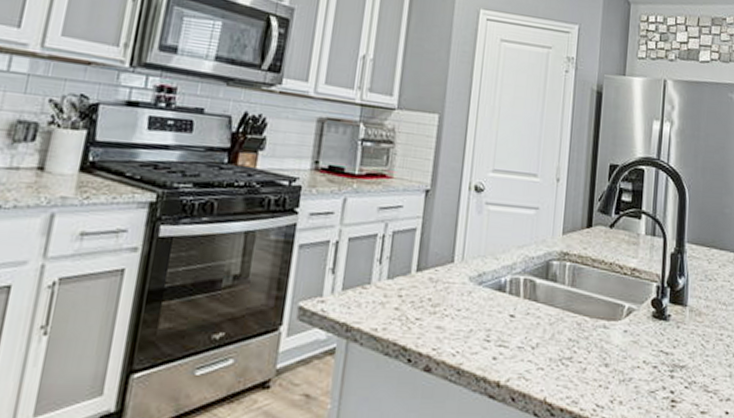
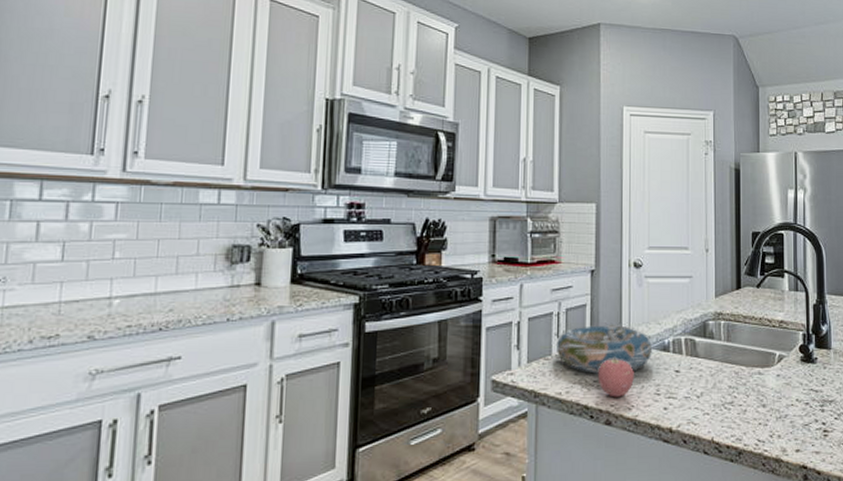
decorative bowl: none [377,253,488,310] -> present [557,324,654,372]
apple: none [420,292,463,340] -> present [598,356,634,398]

